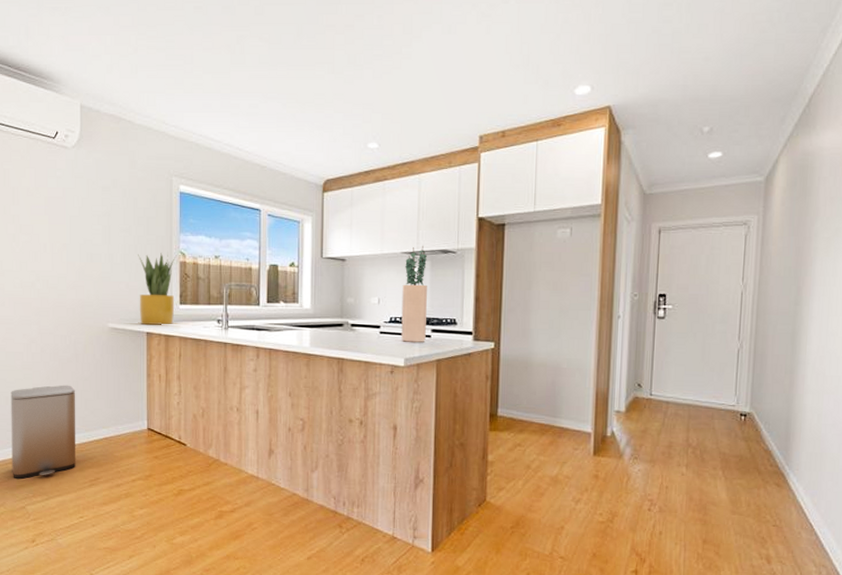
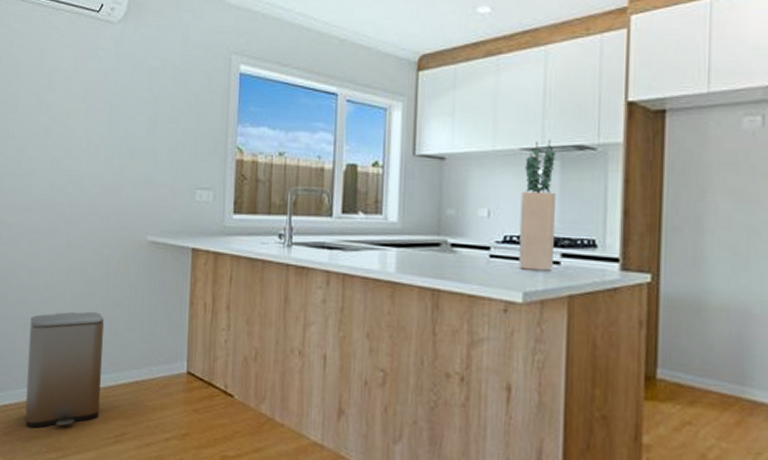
planter: present [138,252,176,325] -> none [184,148,232,240]

